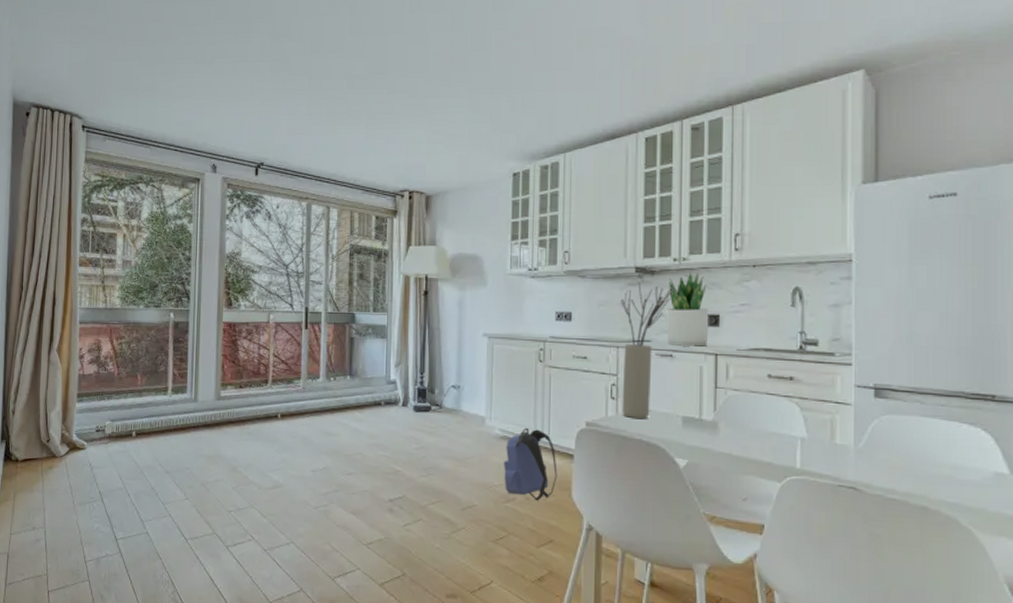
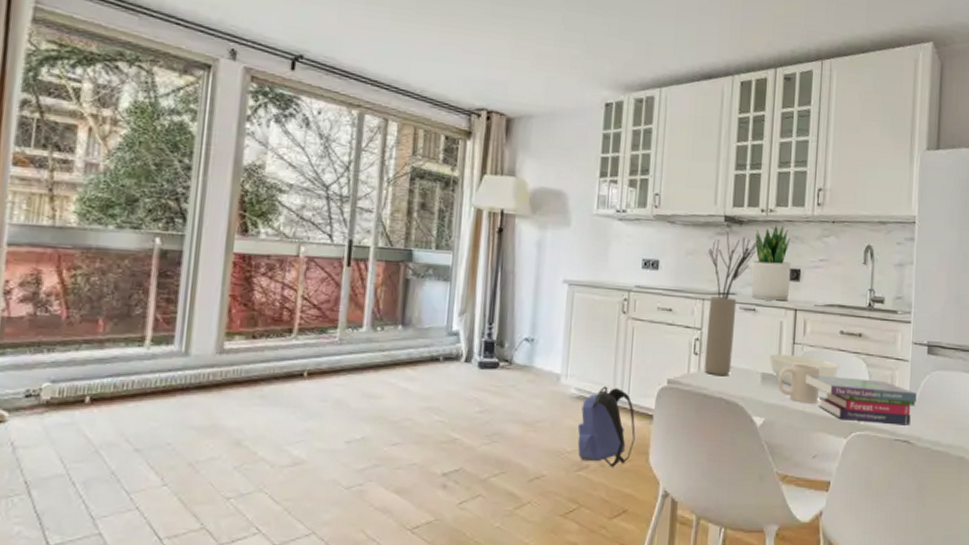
bowl: none [690,397,769,429] -> present [770,353,839,385]
mug: none [700,408,748,447] -> present [777,364,821,404]
books: none [731,418,863,472] -> present [806,375,917,426]

